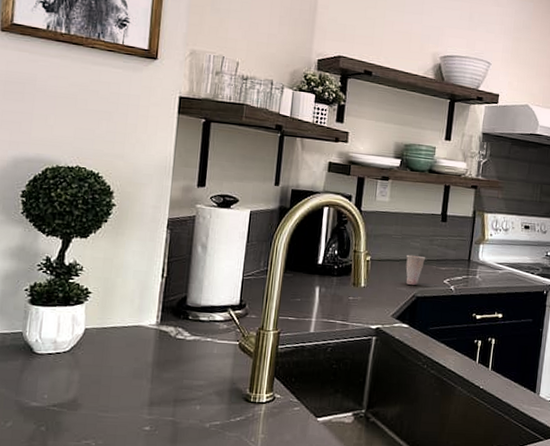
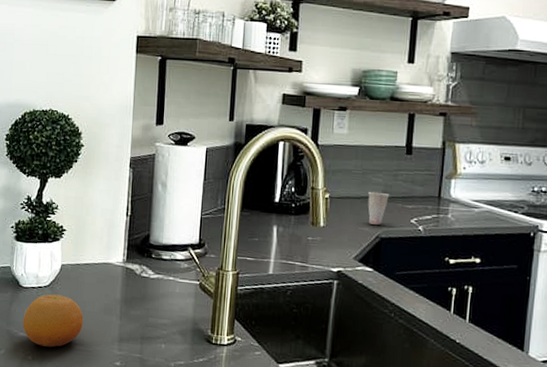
fruit: none [35,360,109,416] -> present [22,294,83,348]

